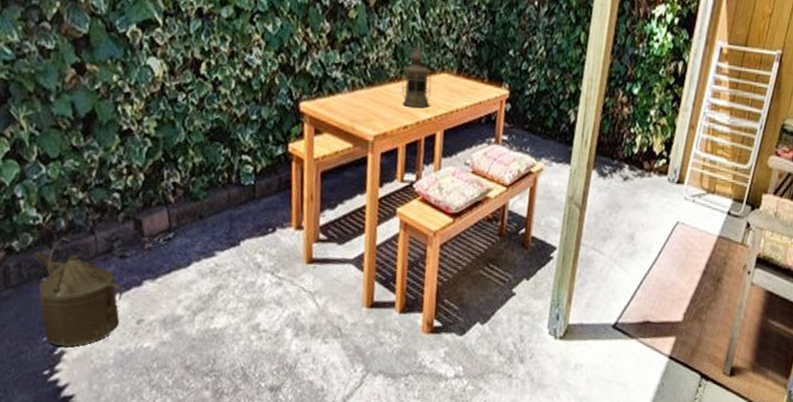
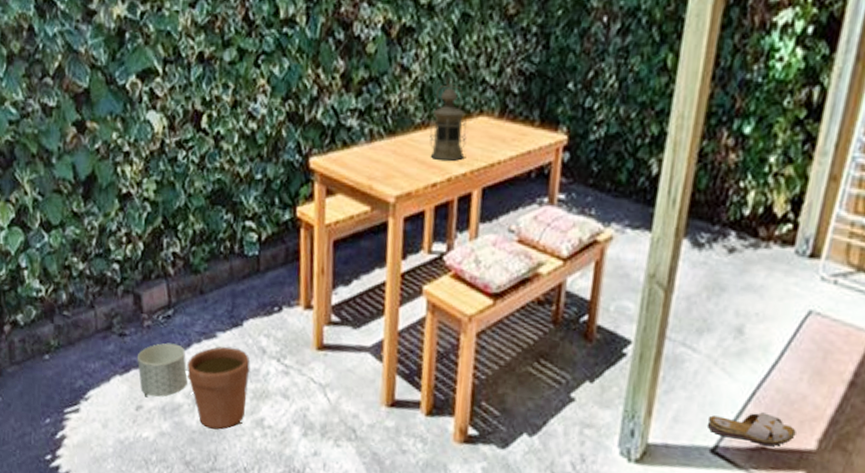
watering can: present [33,236,123,347] -> none [36,310,122,431]
planter: none [137,262,188,312] -> present [137,343,188,398]
flowerpot: none [187,263,247,336] -> present [187,346,251,430]
sandal: none [610,296,669,320] -> present [707,412,796,446]

